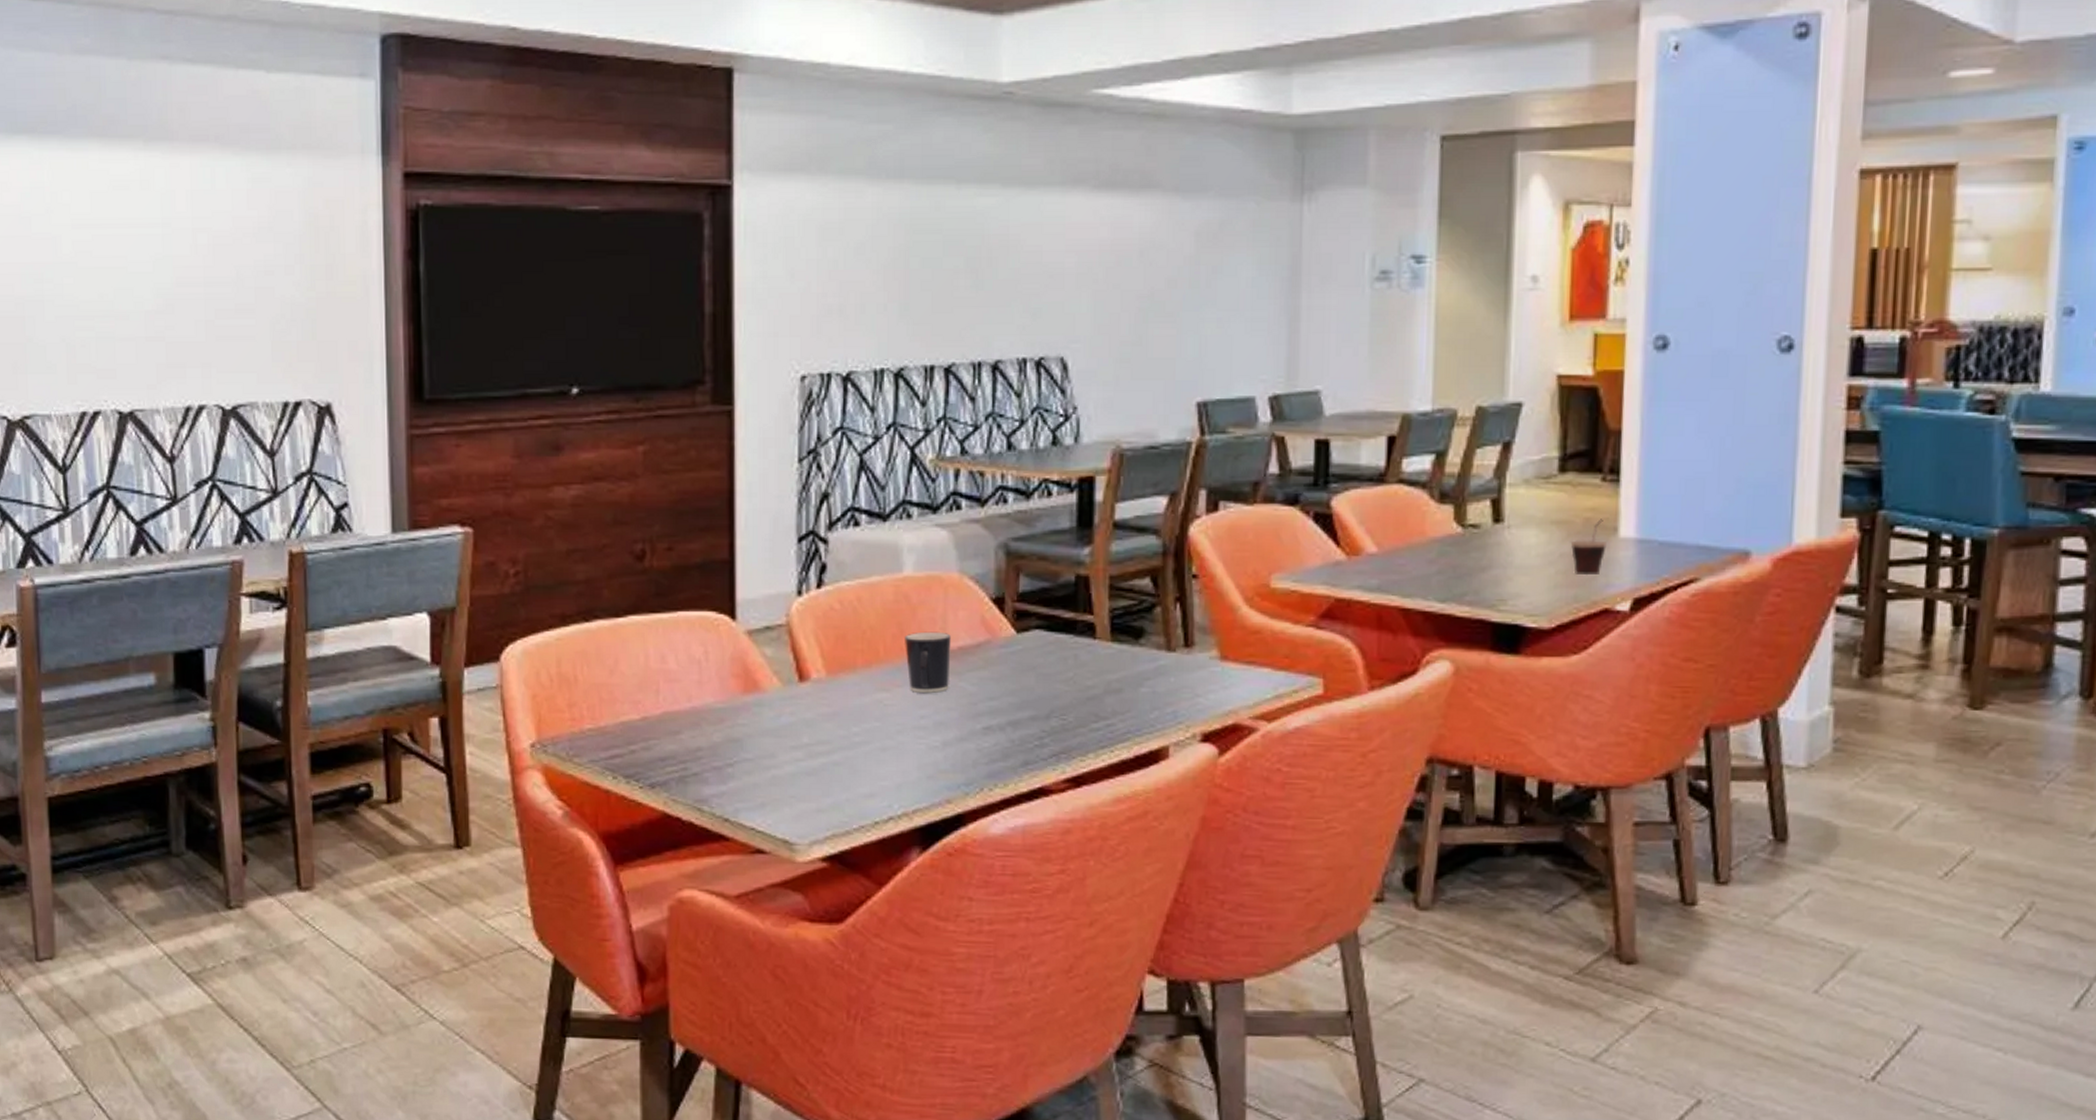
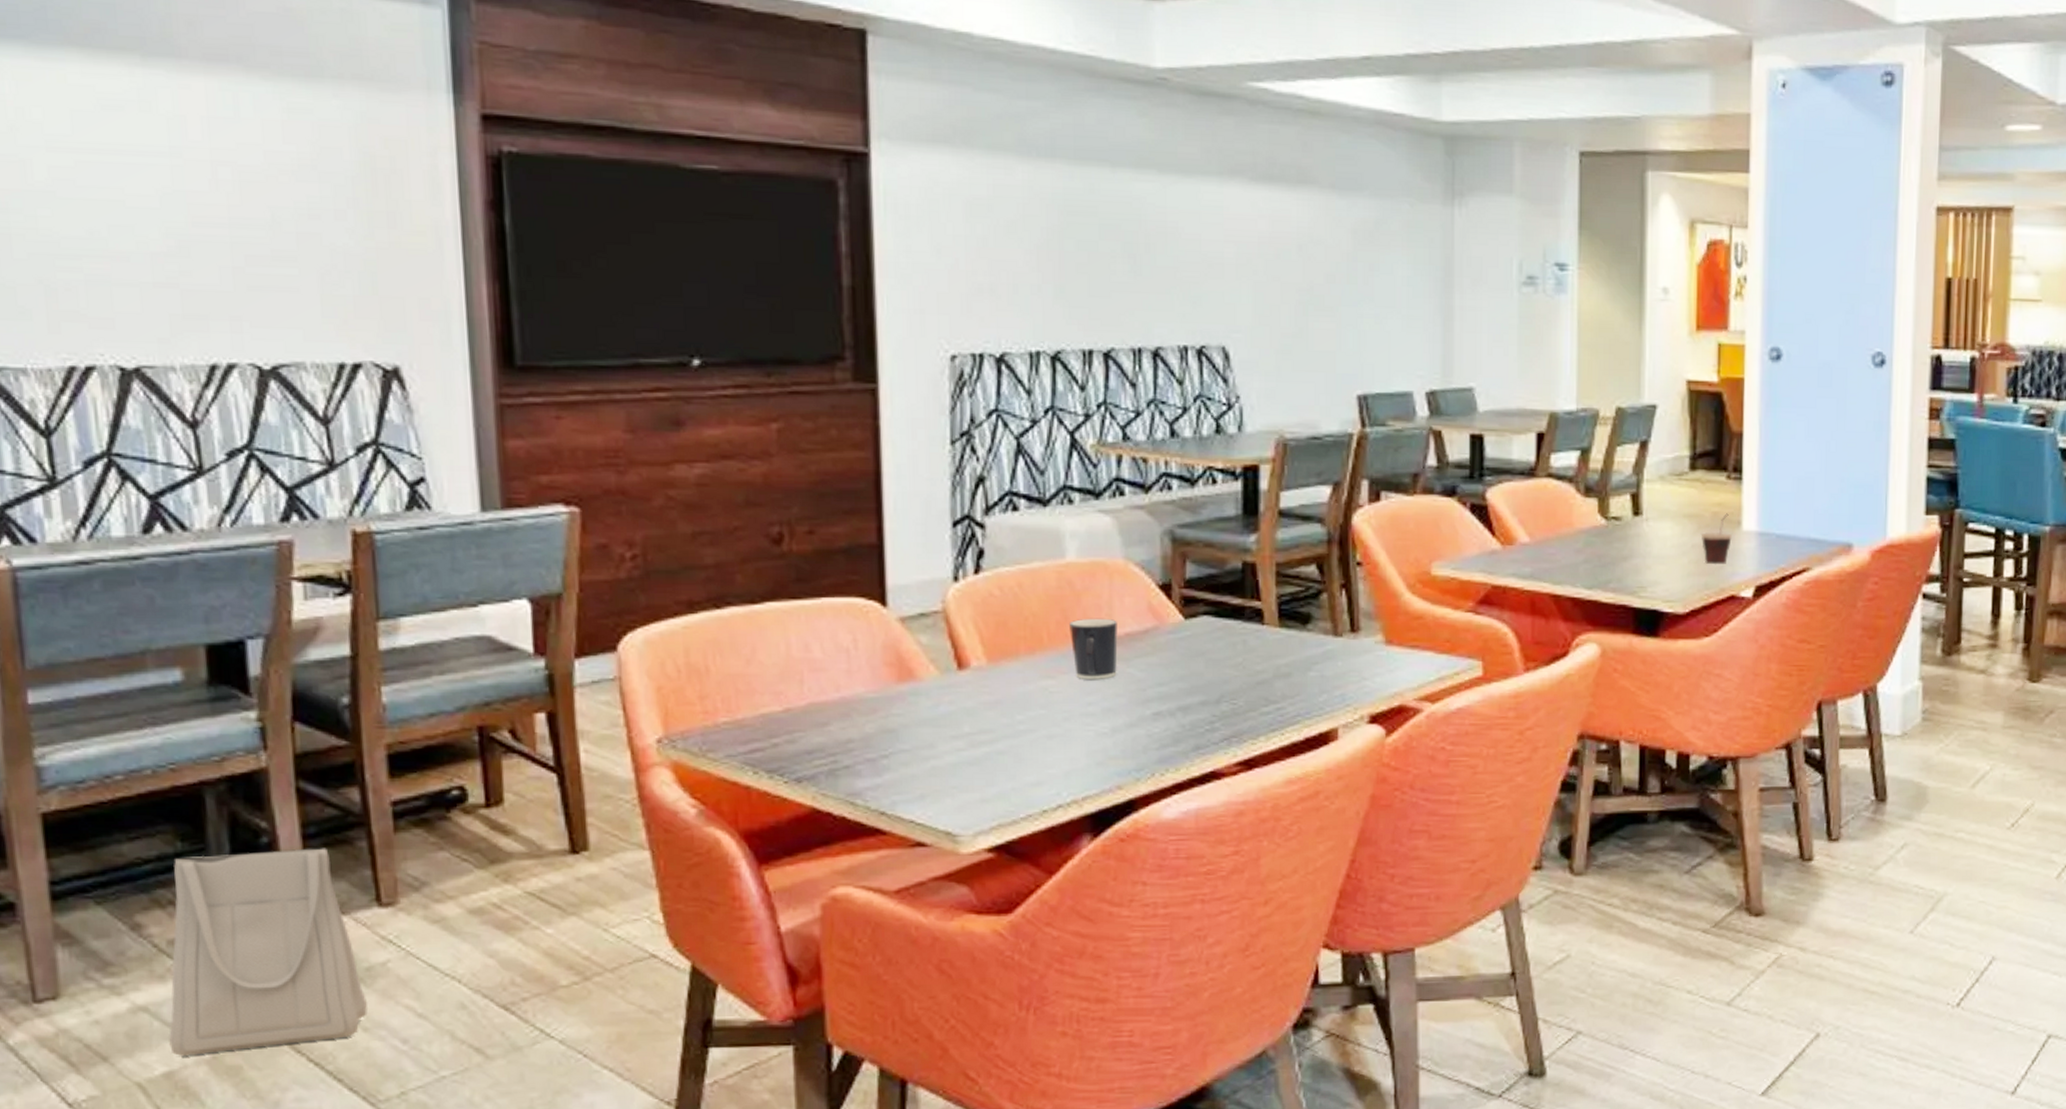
shopping bag: none [134,835,287,1015] -> present [169,848,368,1056]

